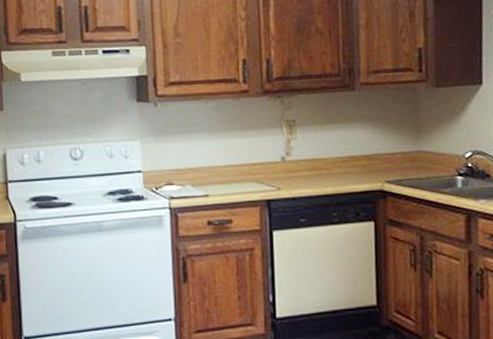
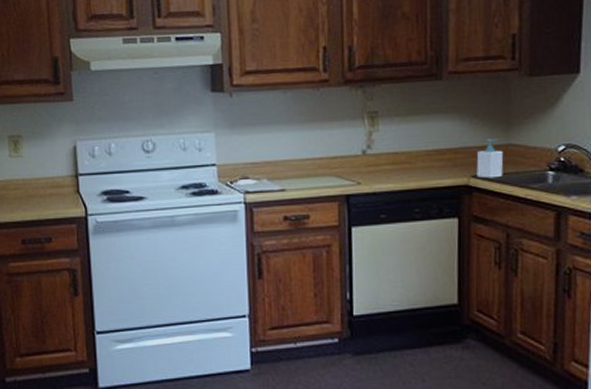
soap bottle: none [389,146,415,184] -> present [476,139,504,179]

